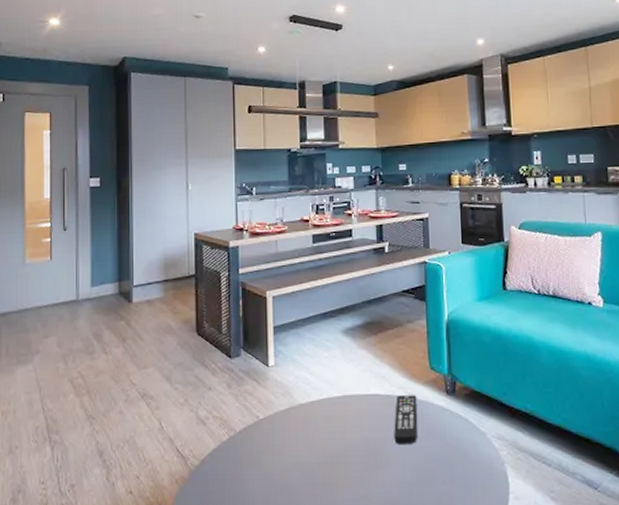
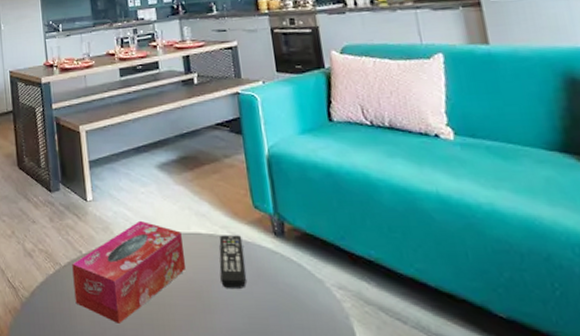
tissue box: none [248,384,363,485] -> present [72,220,186,323]

